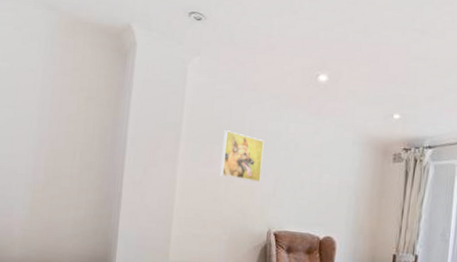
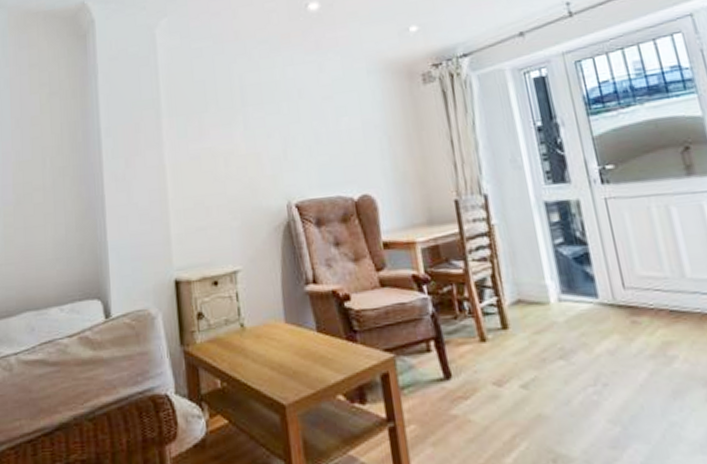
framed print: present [220,130,264,183] -> none [210,93,265,149]

